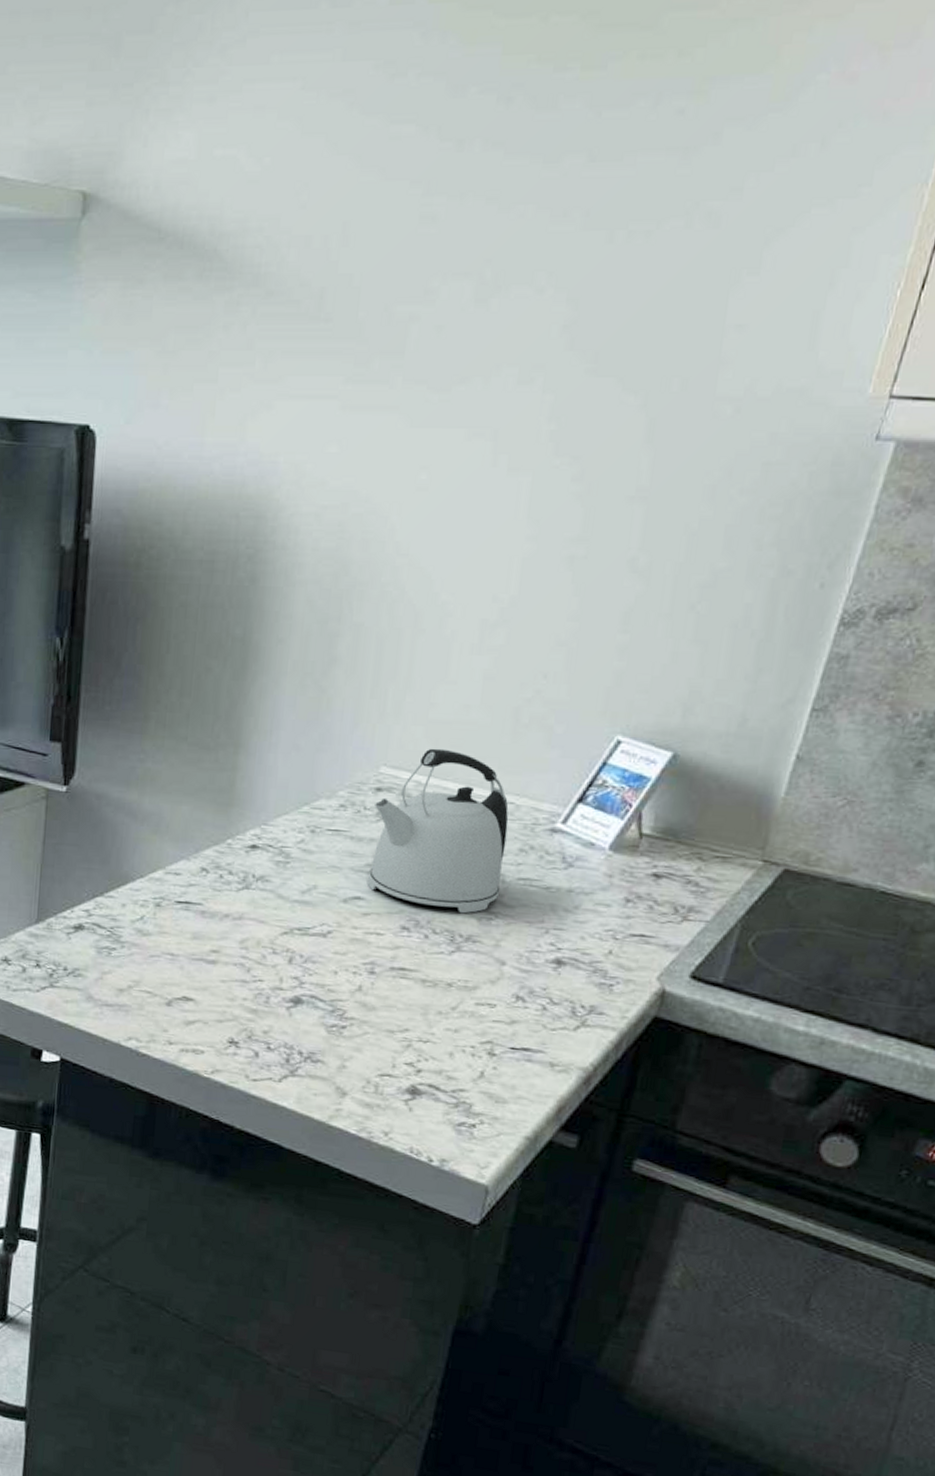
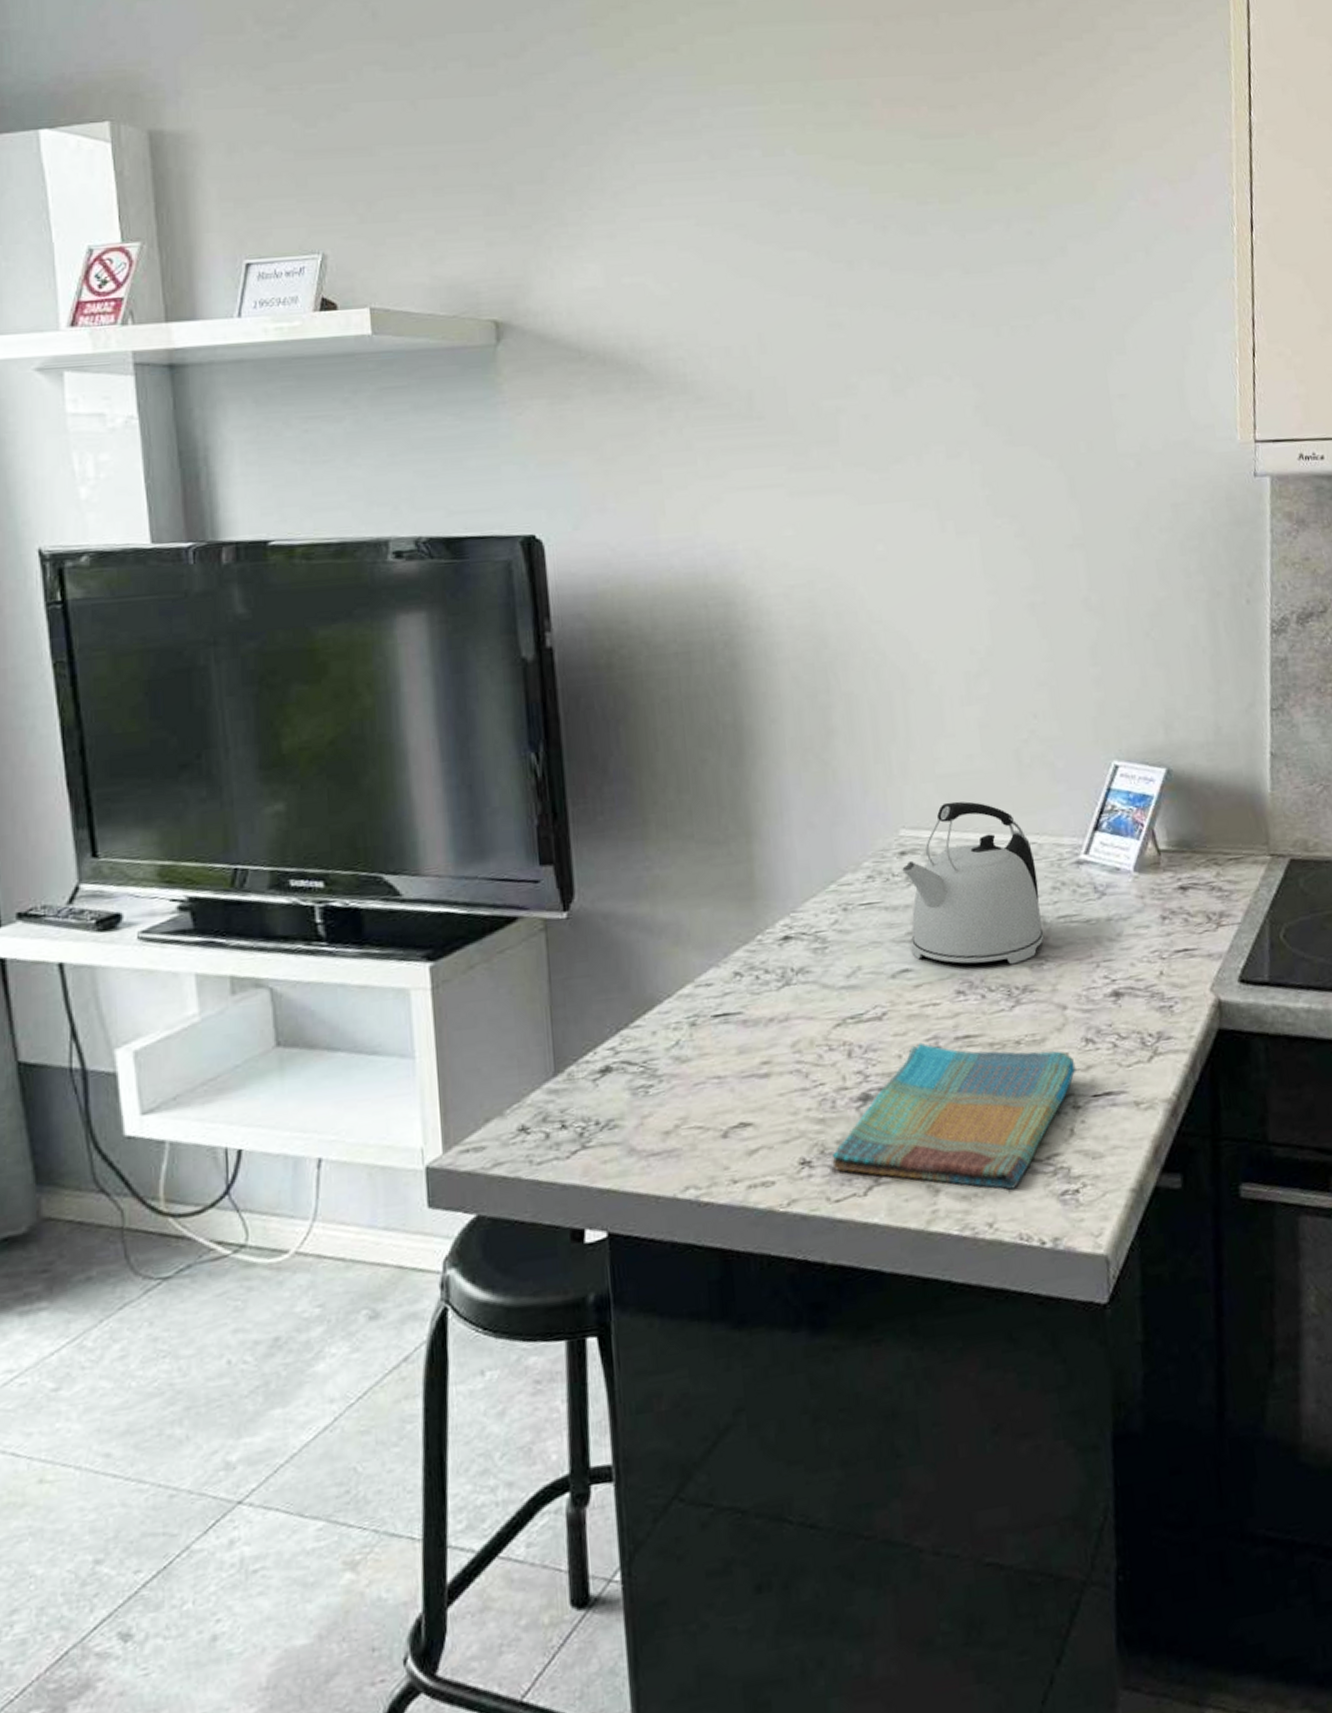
dish towel: none [256,964,501,1109] -> present [832,1042,1076,1190]

